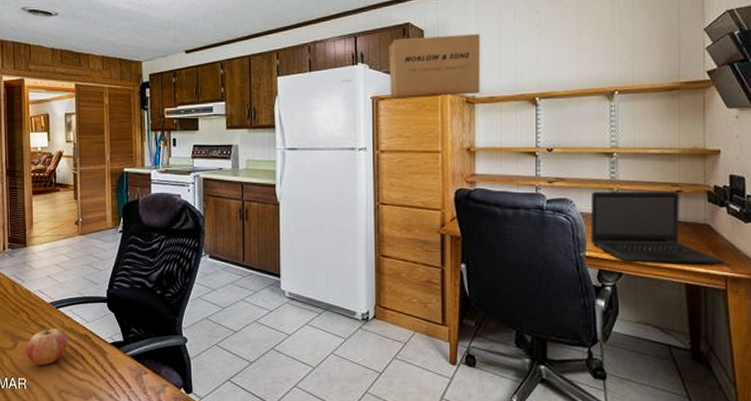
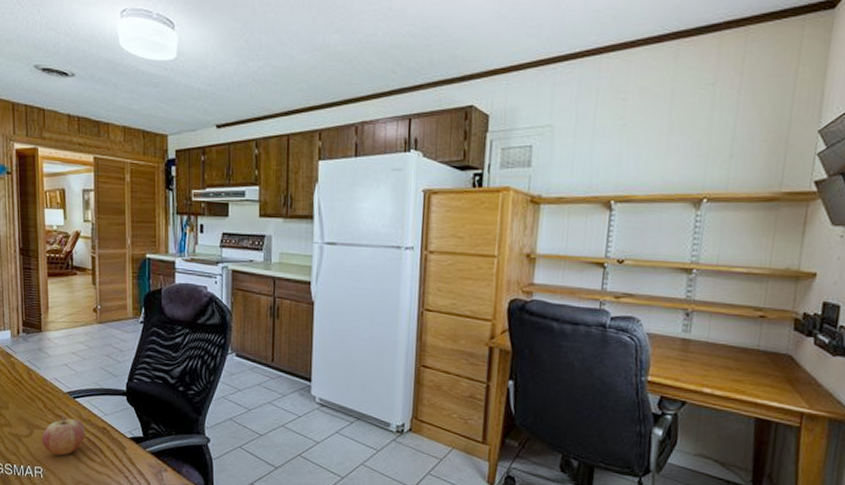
box: present [389,34,480,99] -> none [445,122,554,194]
laptop: present [591,191,726,265] -> none [655,310,805,401]

